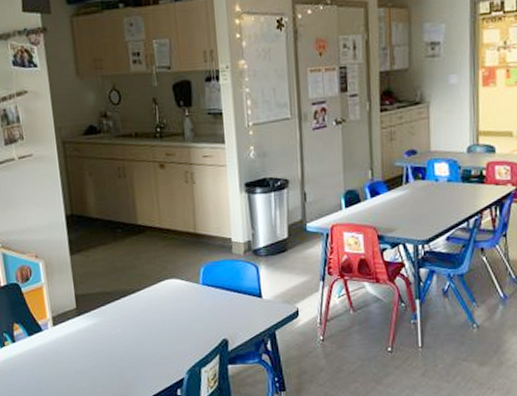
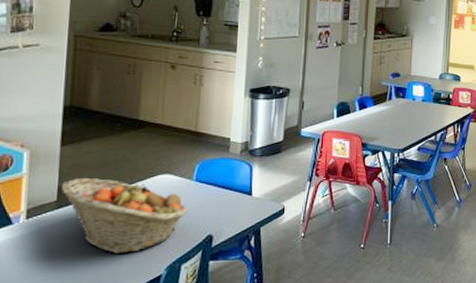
fruit basket: none [78,285,200,358] -> present [62,178,188,253]

